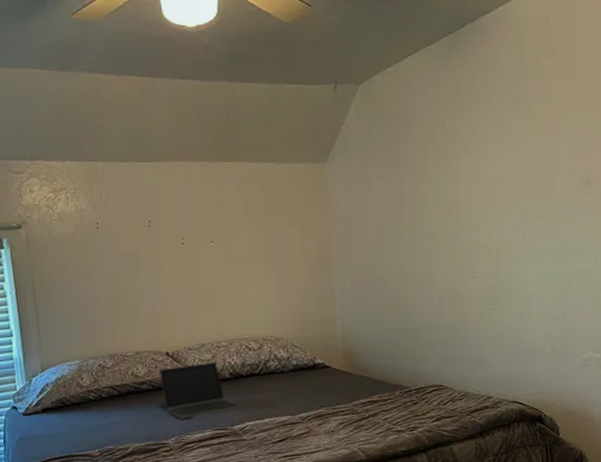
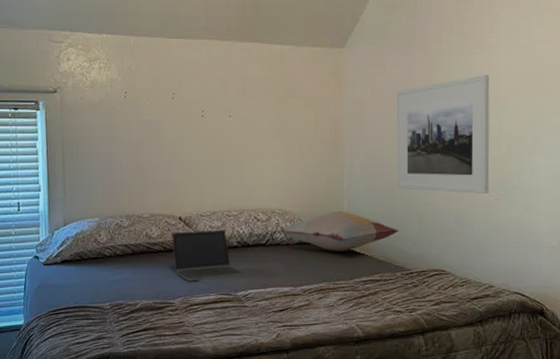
decorative pillow: none [275,332,395,376] -> present [282,210,400,253]
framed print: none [383,181,482,306] -> present [396,74,490,195]

